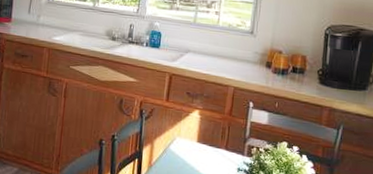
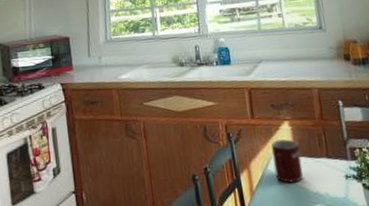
mug: none [174,125,203,165] -> present [271,139,303,183]

